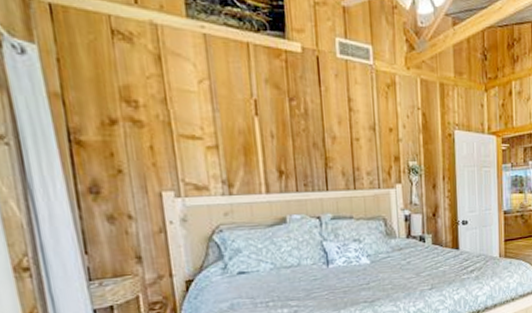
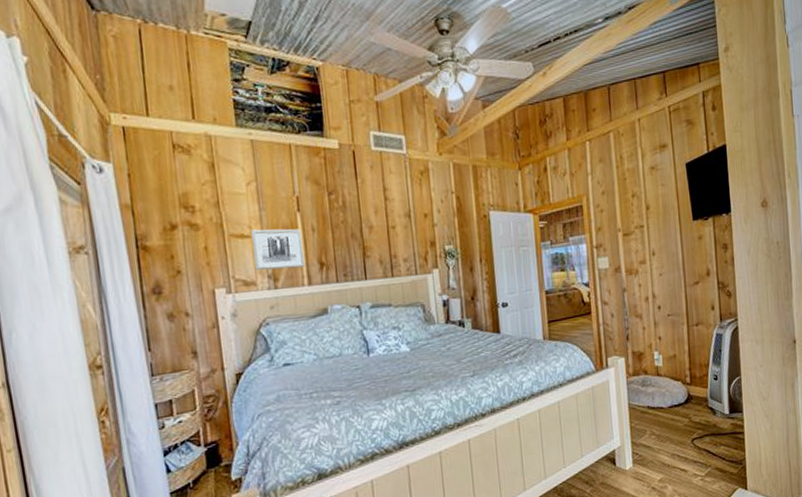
wall art: none [204,131,262,175] -> present [251,228,305,271]

